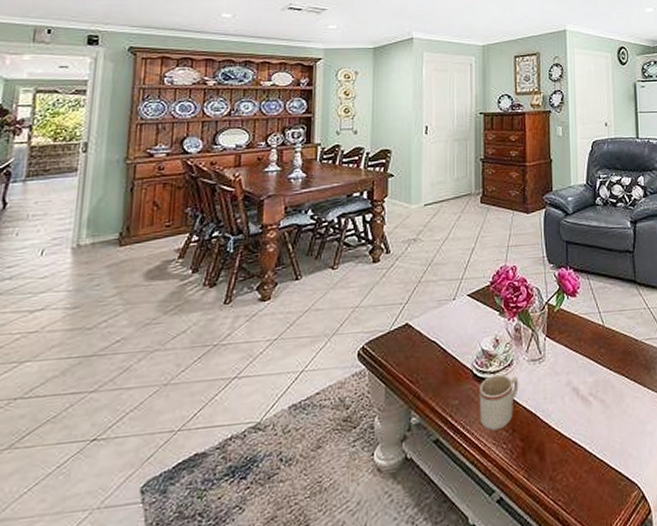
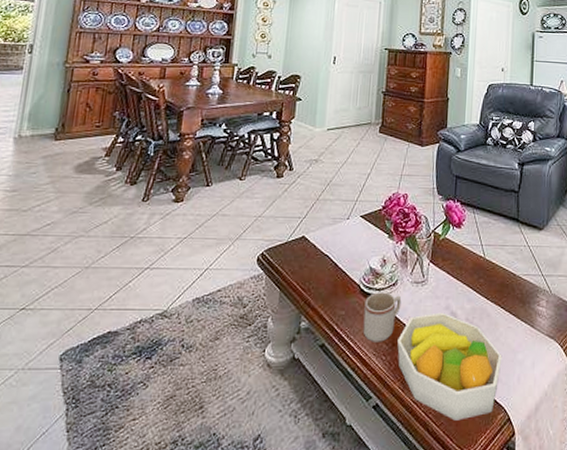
fruit bowl: none [518,389,631,505] -> present [397,312,502,421]

